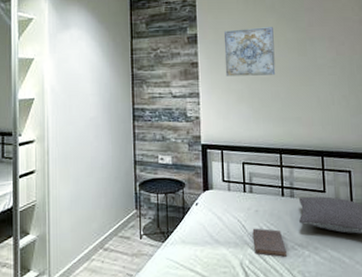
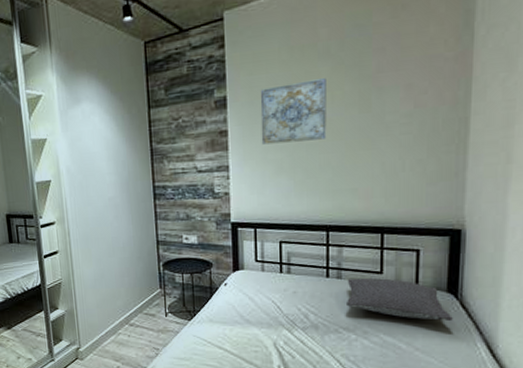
book: present [252,228,288,257] -> none [289,309,330,340]

